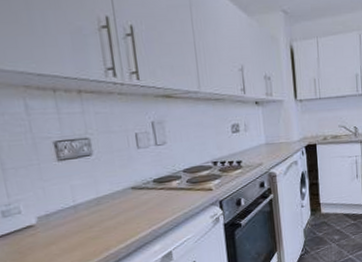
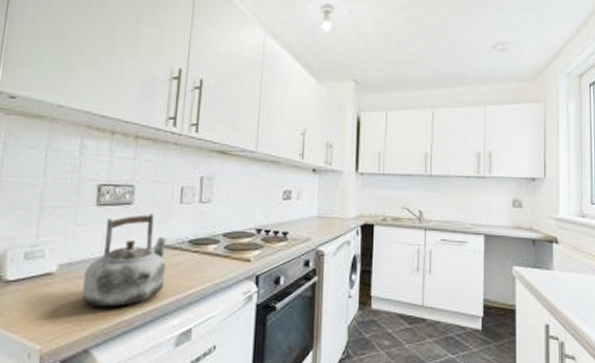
kettle: none [63,161,139,247] -> present [82,213,168,307]

